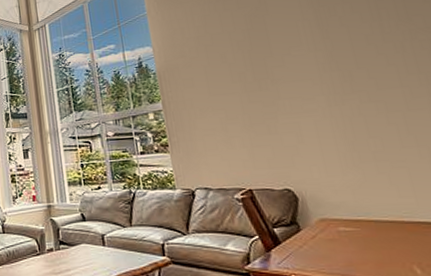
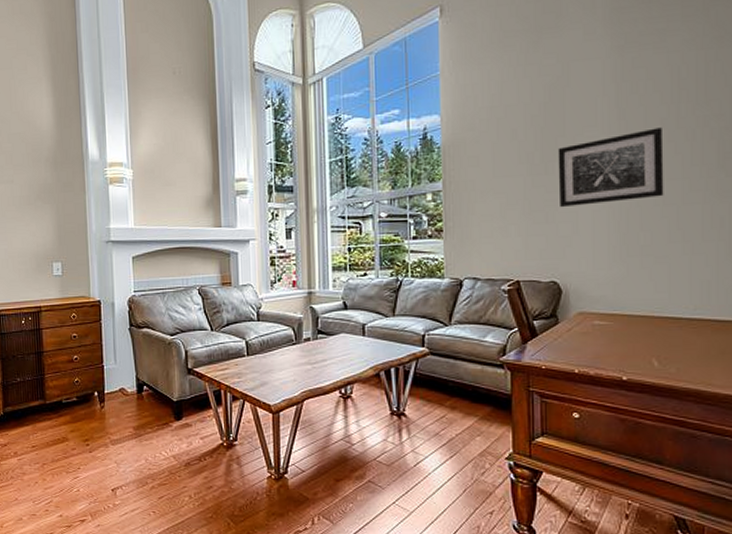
wall art: none [268,43,386,120] -> present [558,127,664,208]

